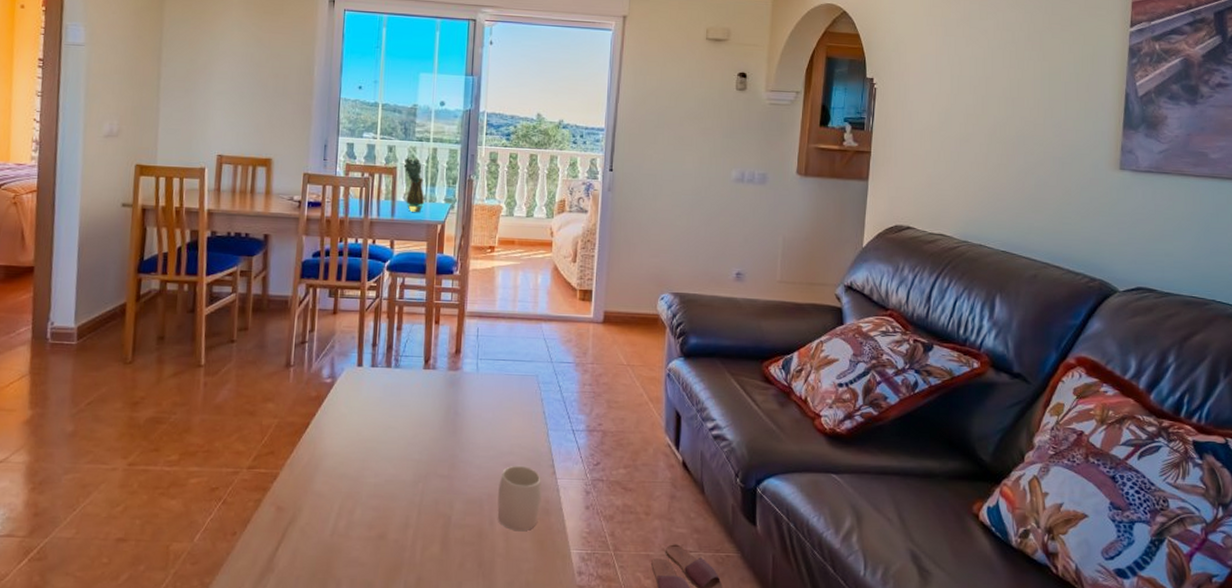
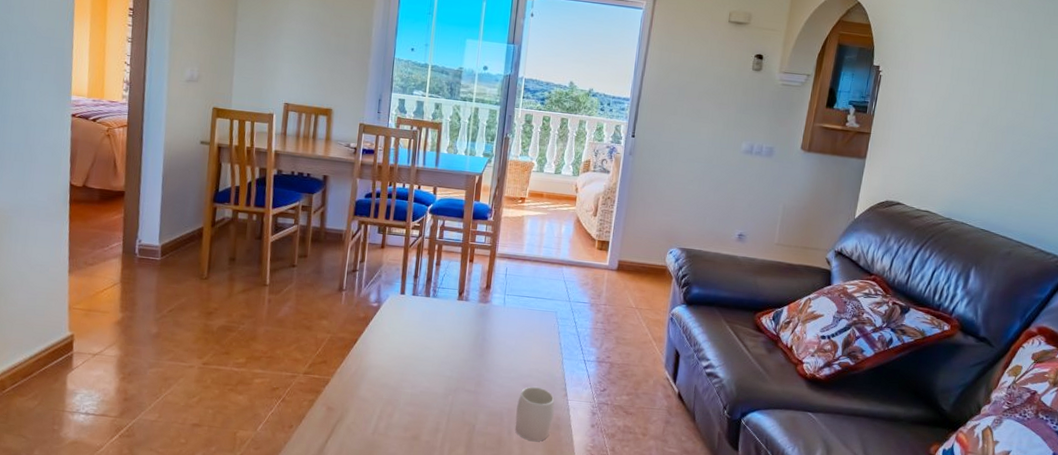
vase: present [403,156,425,212] -> none [448,113,466,164]

